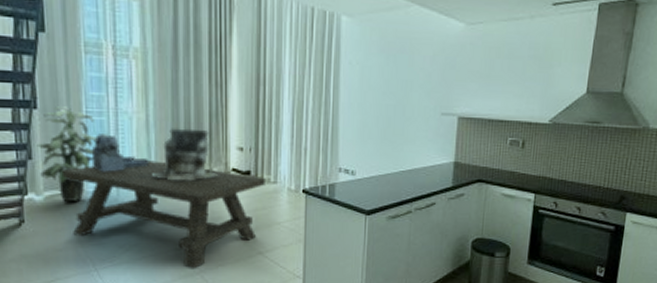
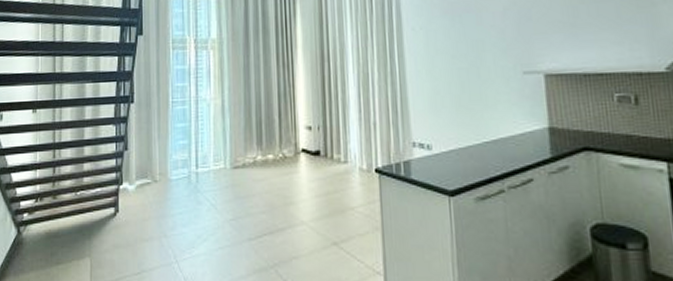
indoor plant: present [37,106,97,203] -> none [132,99,180,191]
dining table: present [61,160,265,269] -> none [150,145,336,262]
lion statue: present [91,134,149,172] -> none [175,122,224,159]
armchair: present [151,128,219,181] -> none [226,110,290,165]

